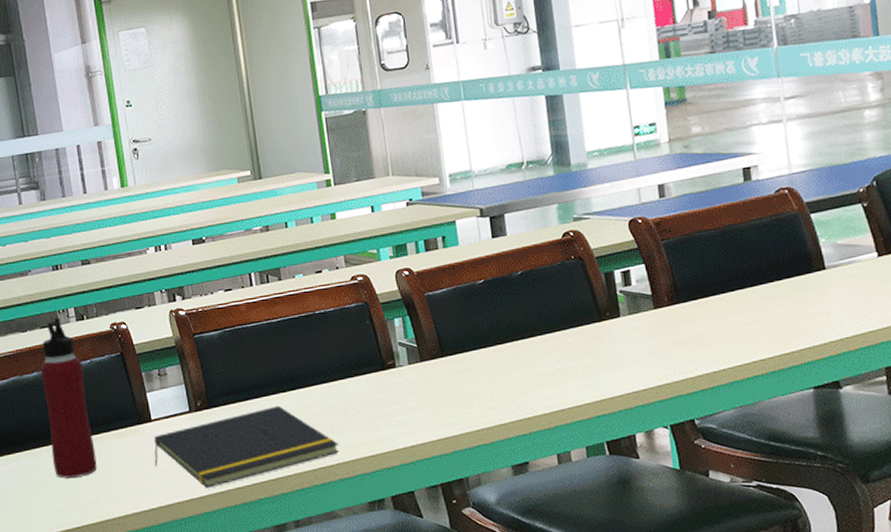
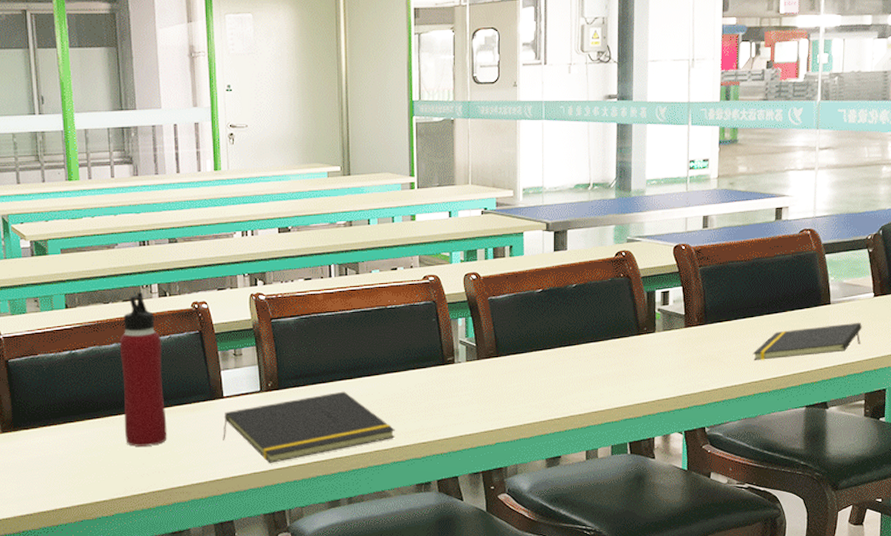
notepad: none [739,286,870,340] -> present [752,322,862,360]

